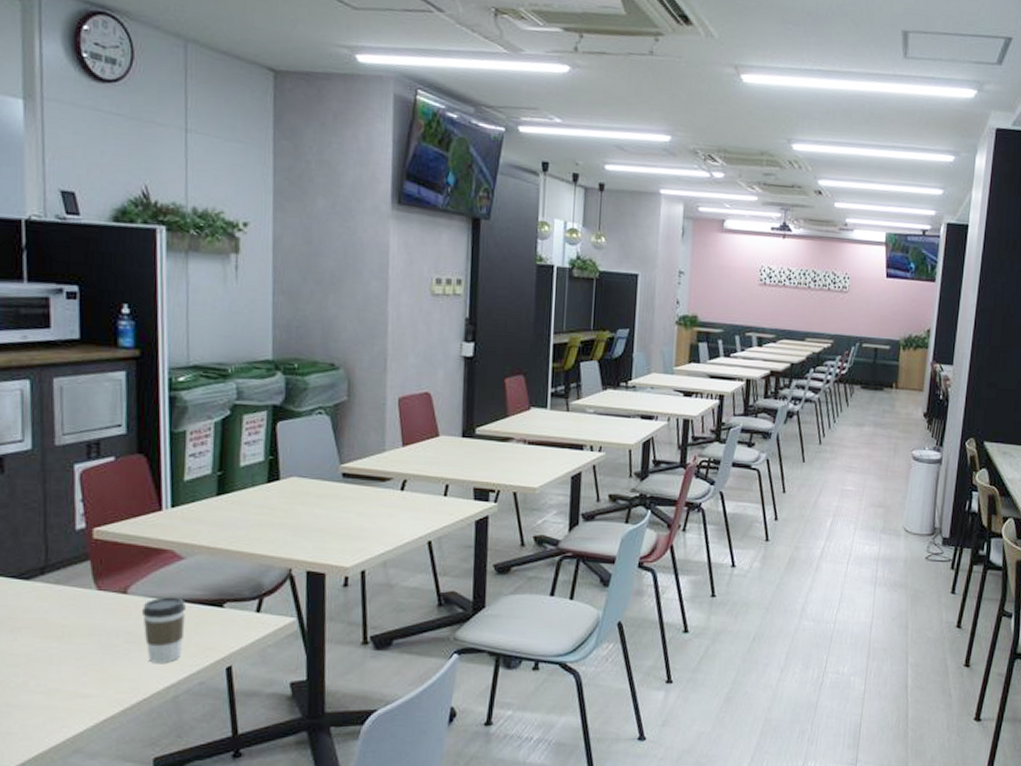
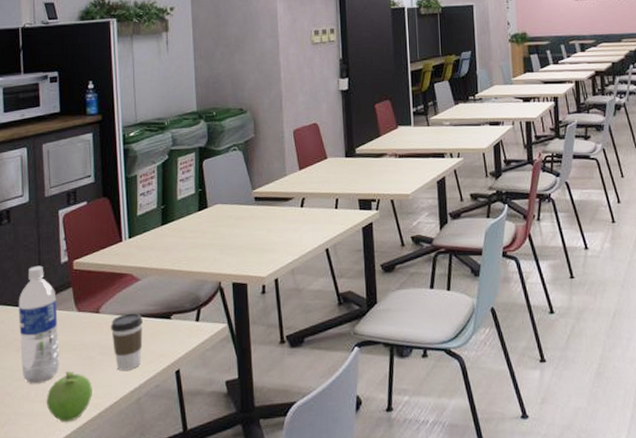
water bottle: none [13,530,70,672] -> present [18,265,59,384]
fruit: none [50,659,114,718] -> present [46,371,92,422]

